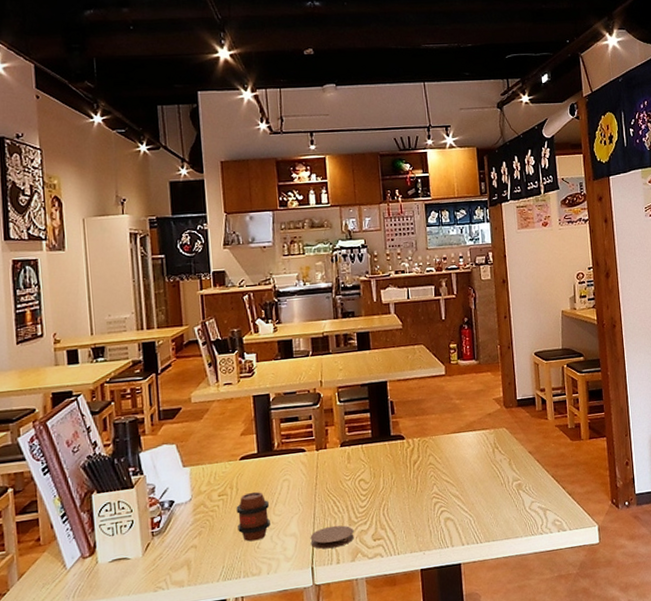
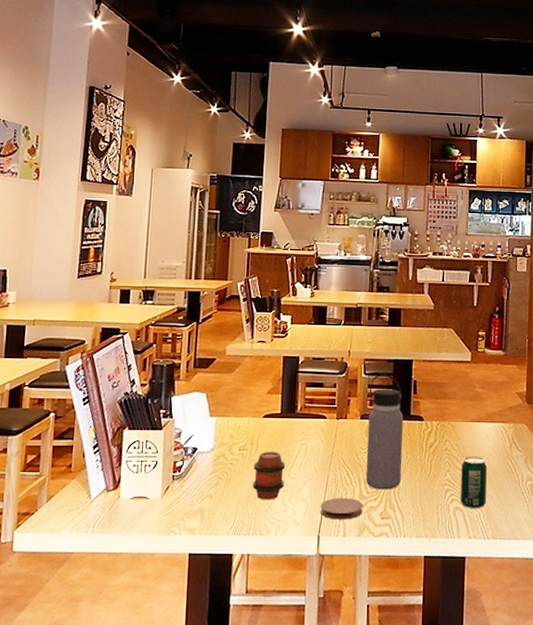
water bottle: none [345,398,389,513] -> present [365,373,404,490]
beverage can: none [447,465,475,517] -> present [461,456,488,509]

